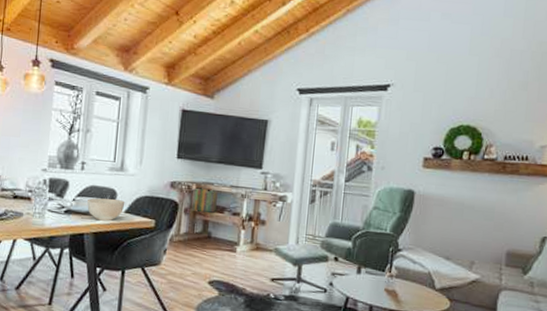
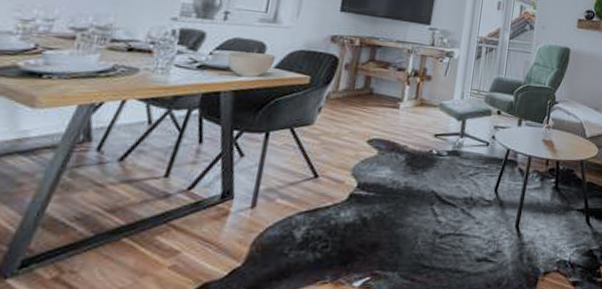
books: present [190,188,218,213] -> none [352,42,383,68]

